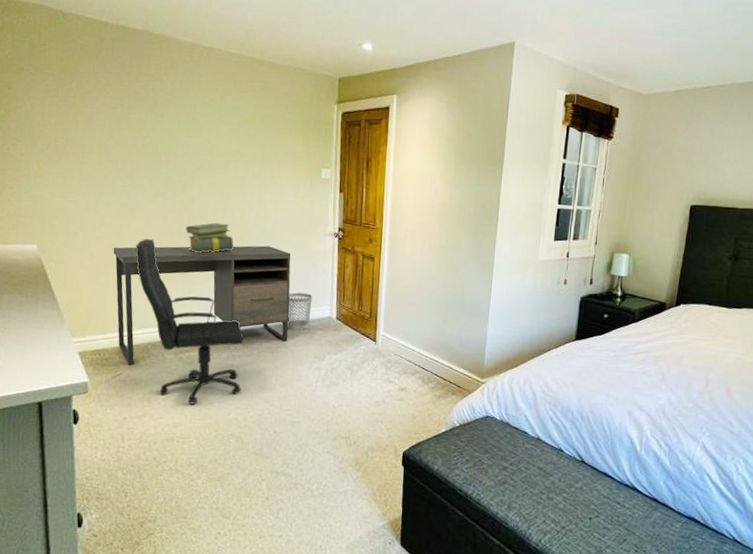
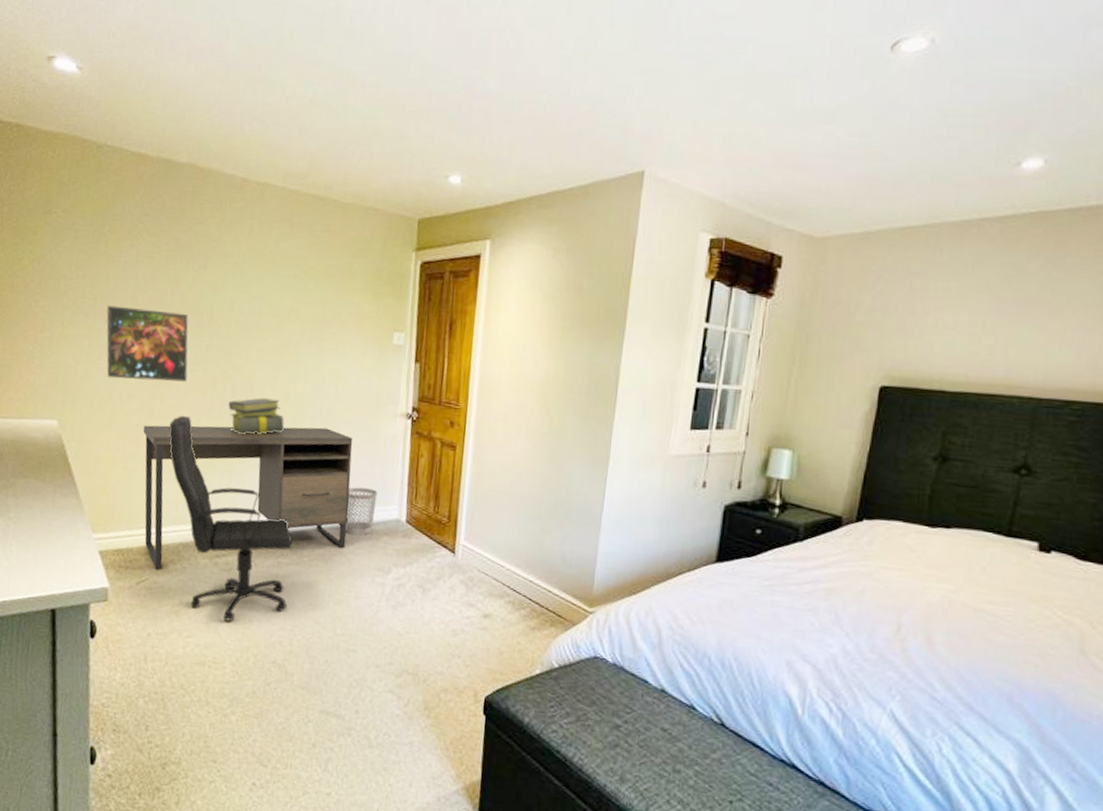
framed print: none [77,148,150,211] -> present [106,305,189,382]

